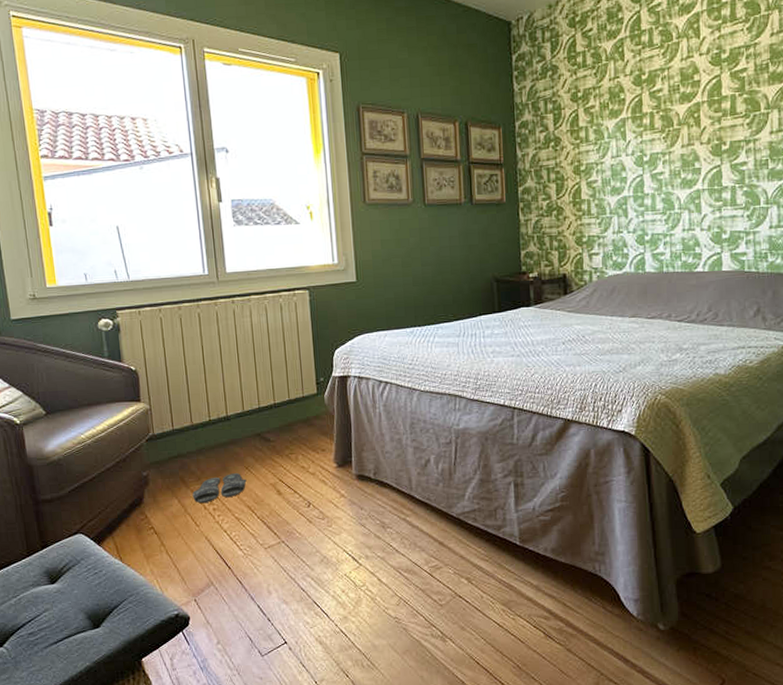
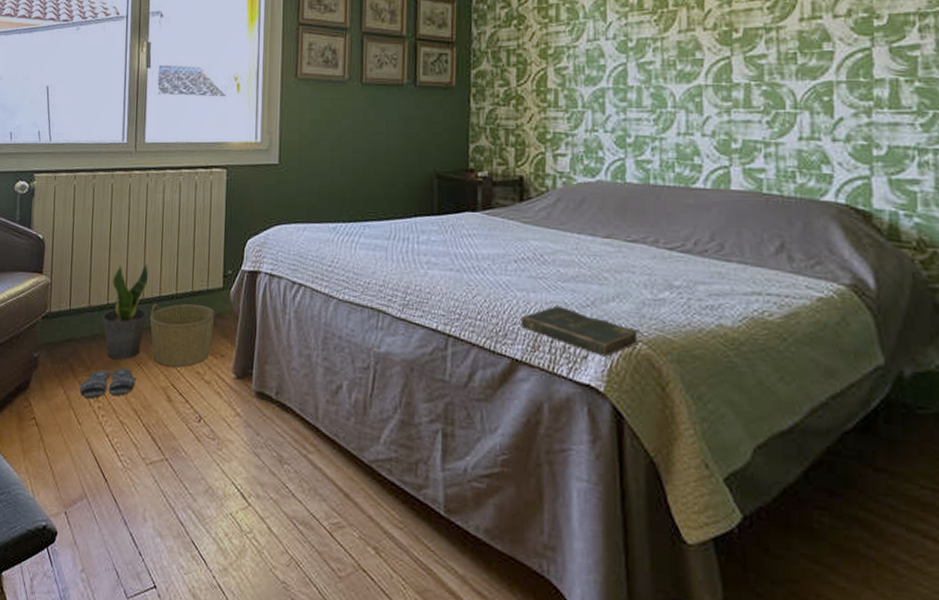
potted plant: none [206,380,249,467] -> present [102,263,149,360]
basket: none [251,410,313,466] -> present [149,303,215,368]
bible: none [570,374,660,409] -> present [520,305,641,357]

